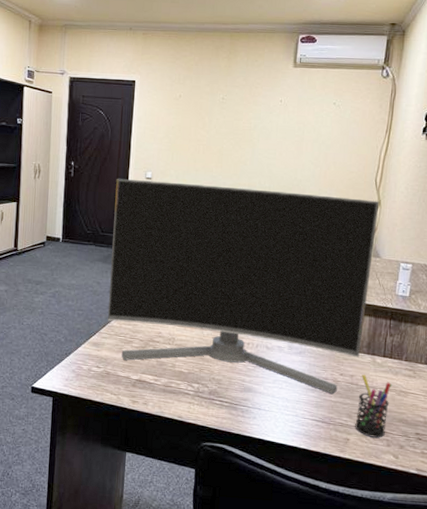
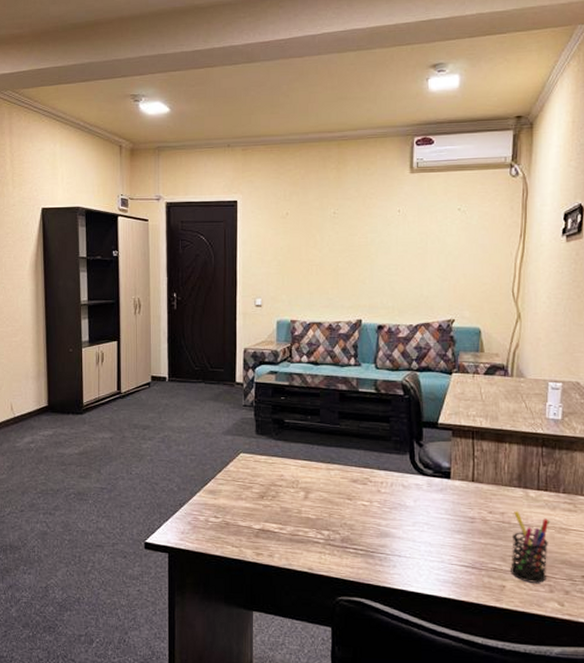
computer monitor: present [107,178,380,395] -> none [222,308,519,536]

